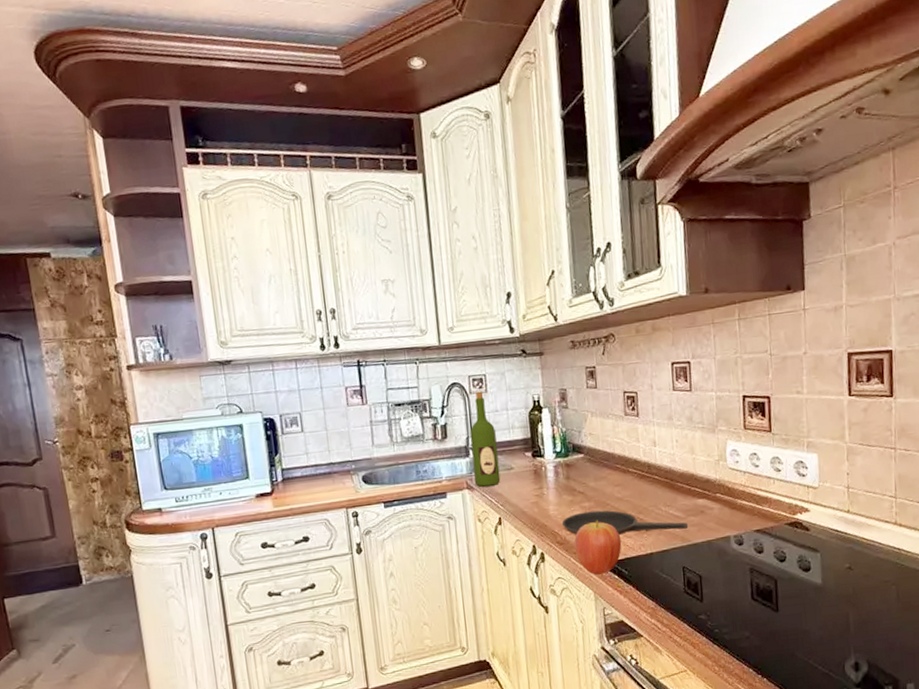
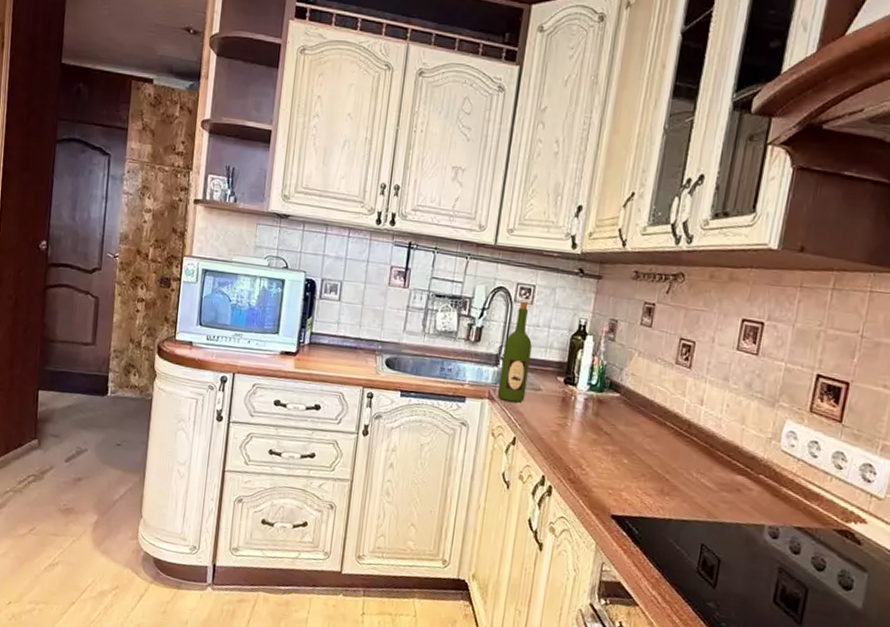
frying pan: present [561,510,689,536] -> none [578,454,719,505]
fruit: present [573,519,622,575] -> none [585,467,640,527]

